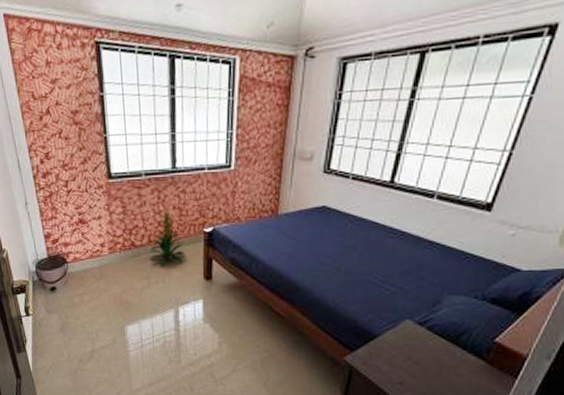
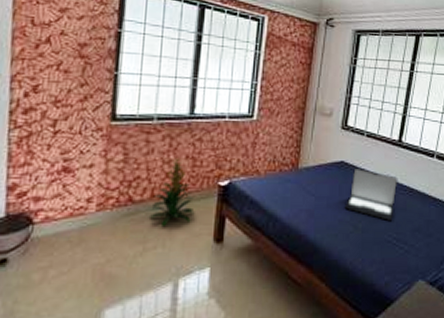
laptop: none [326,213,388,263] -> present [344,169,398,220]

